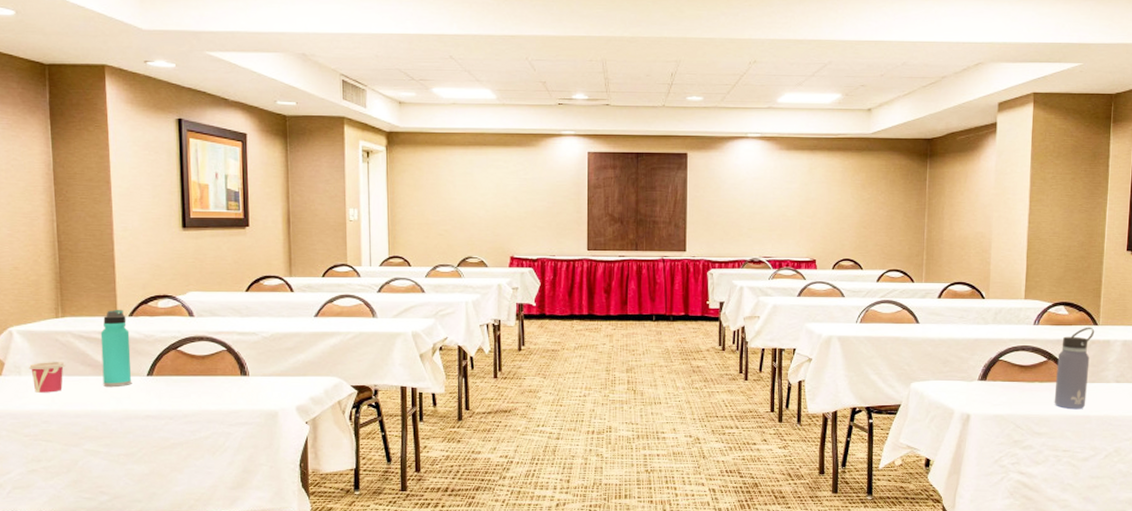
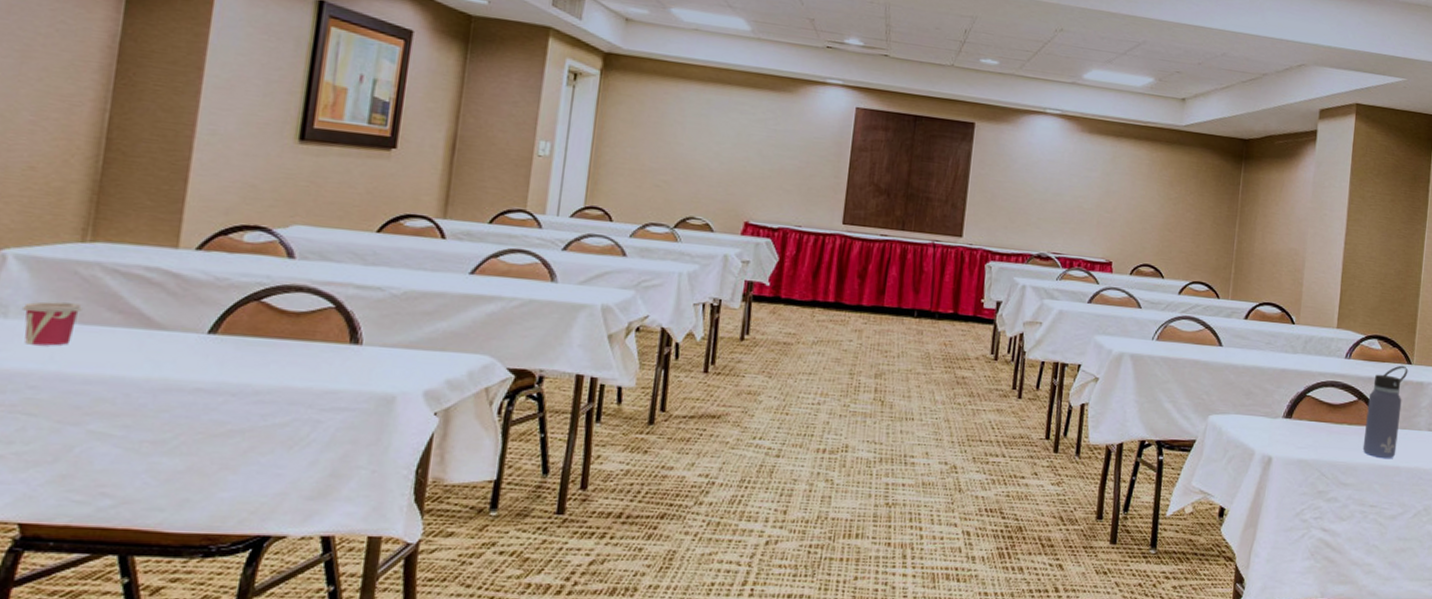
thermos bottle: present [100,309,131,387] -> none [137,238,193,346]

